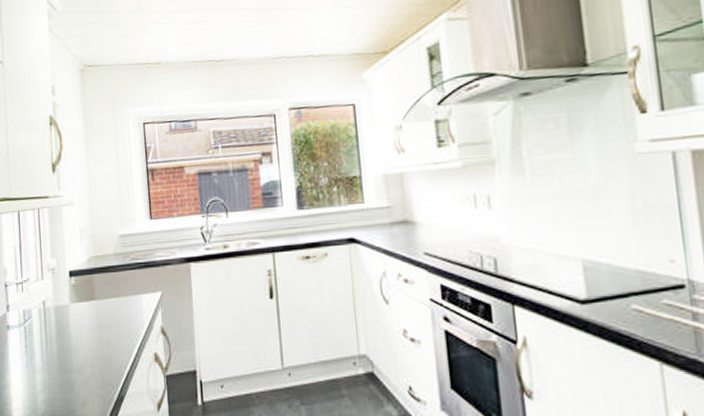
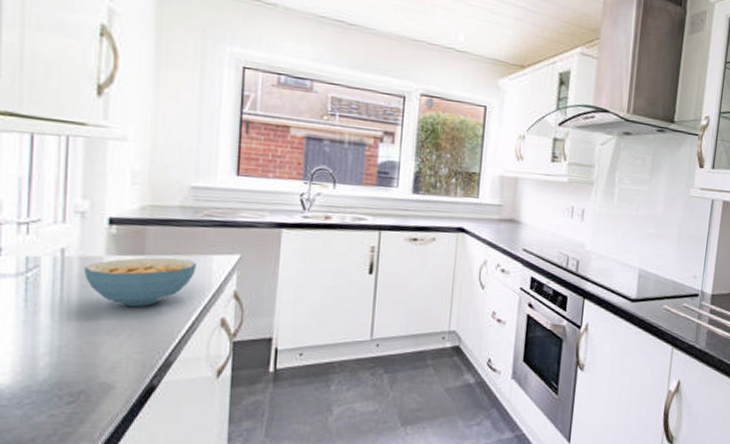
cereal bowl: none [57,301,131,346] -> present [83,257,196,306]

